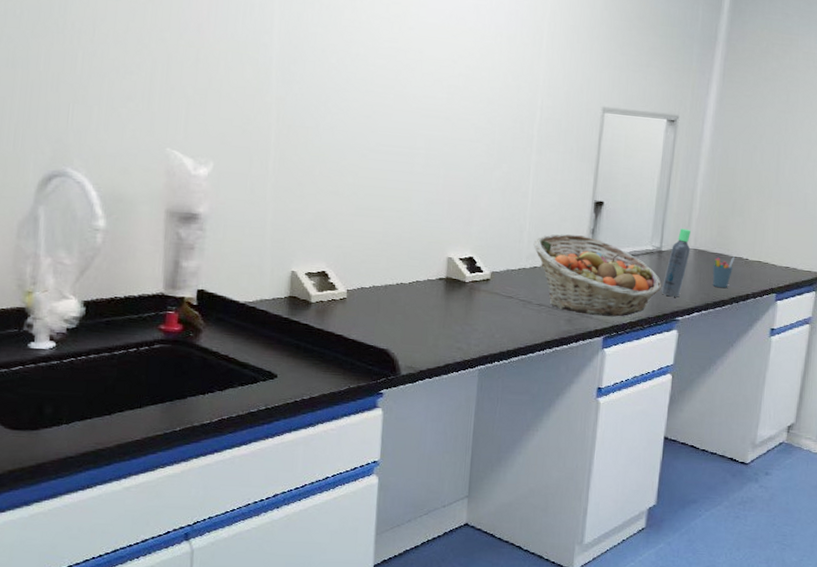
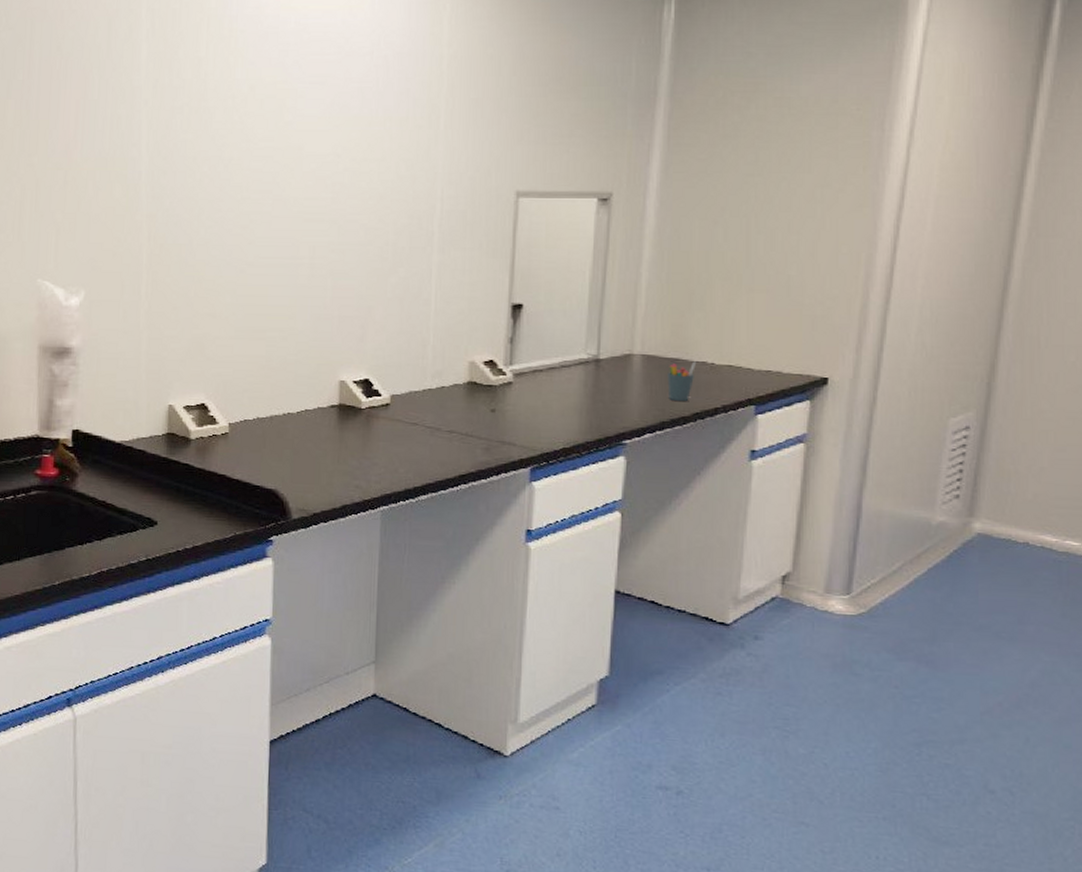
fruit basket: present [533,233,661,317] -> none [439,345,601,443]
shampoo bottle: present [662,228,691,297] -> none [602,330,637,416]

